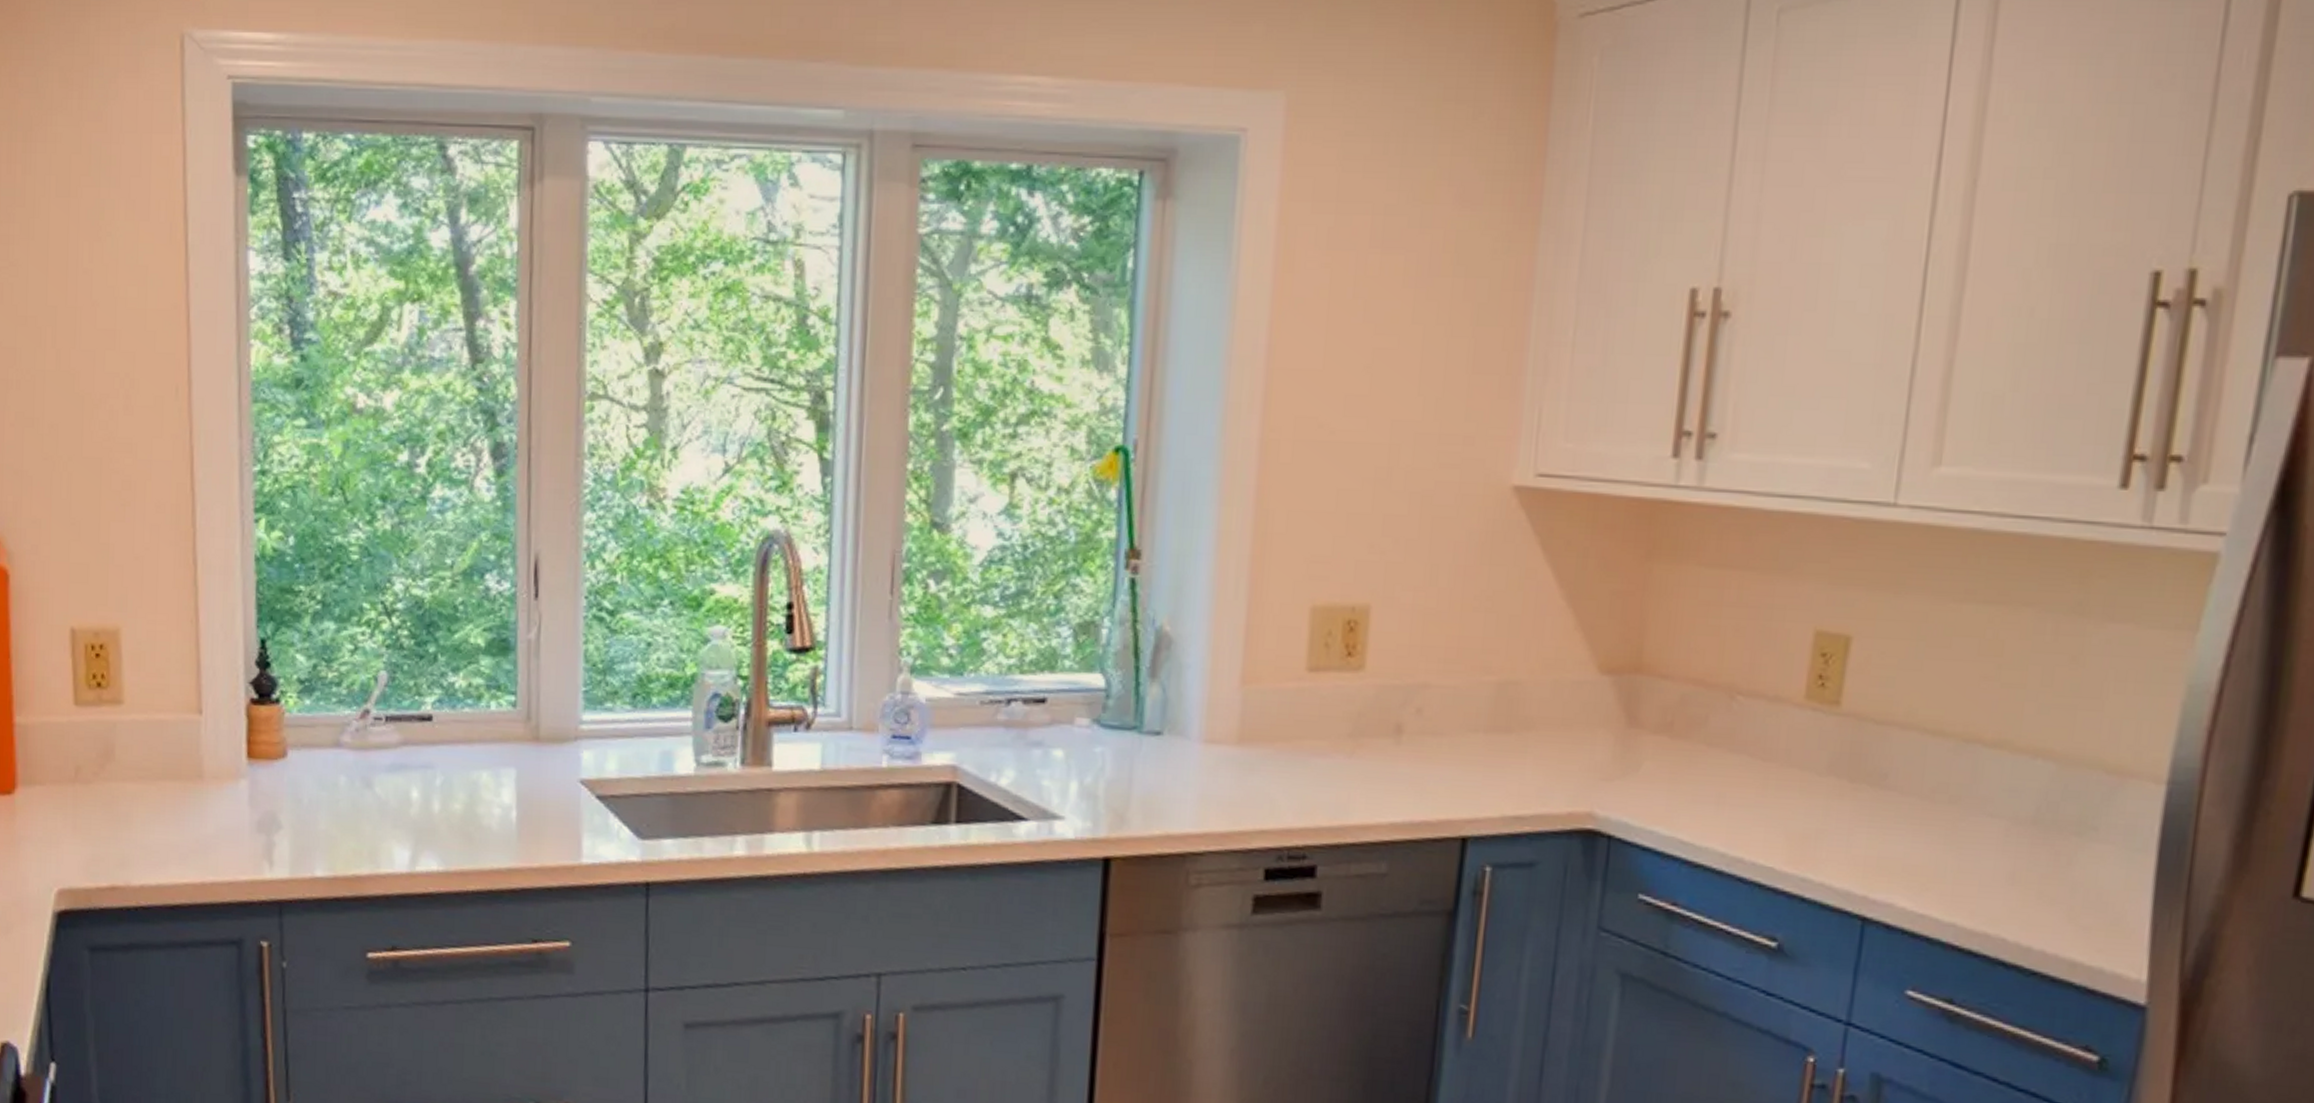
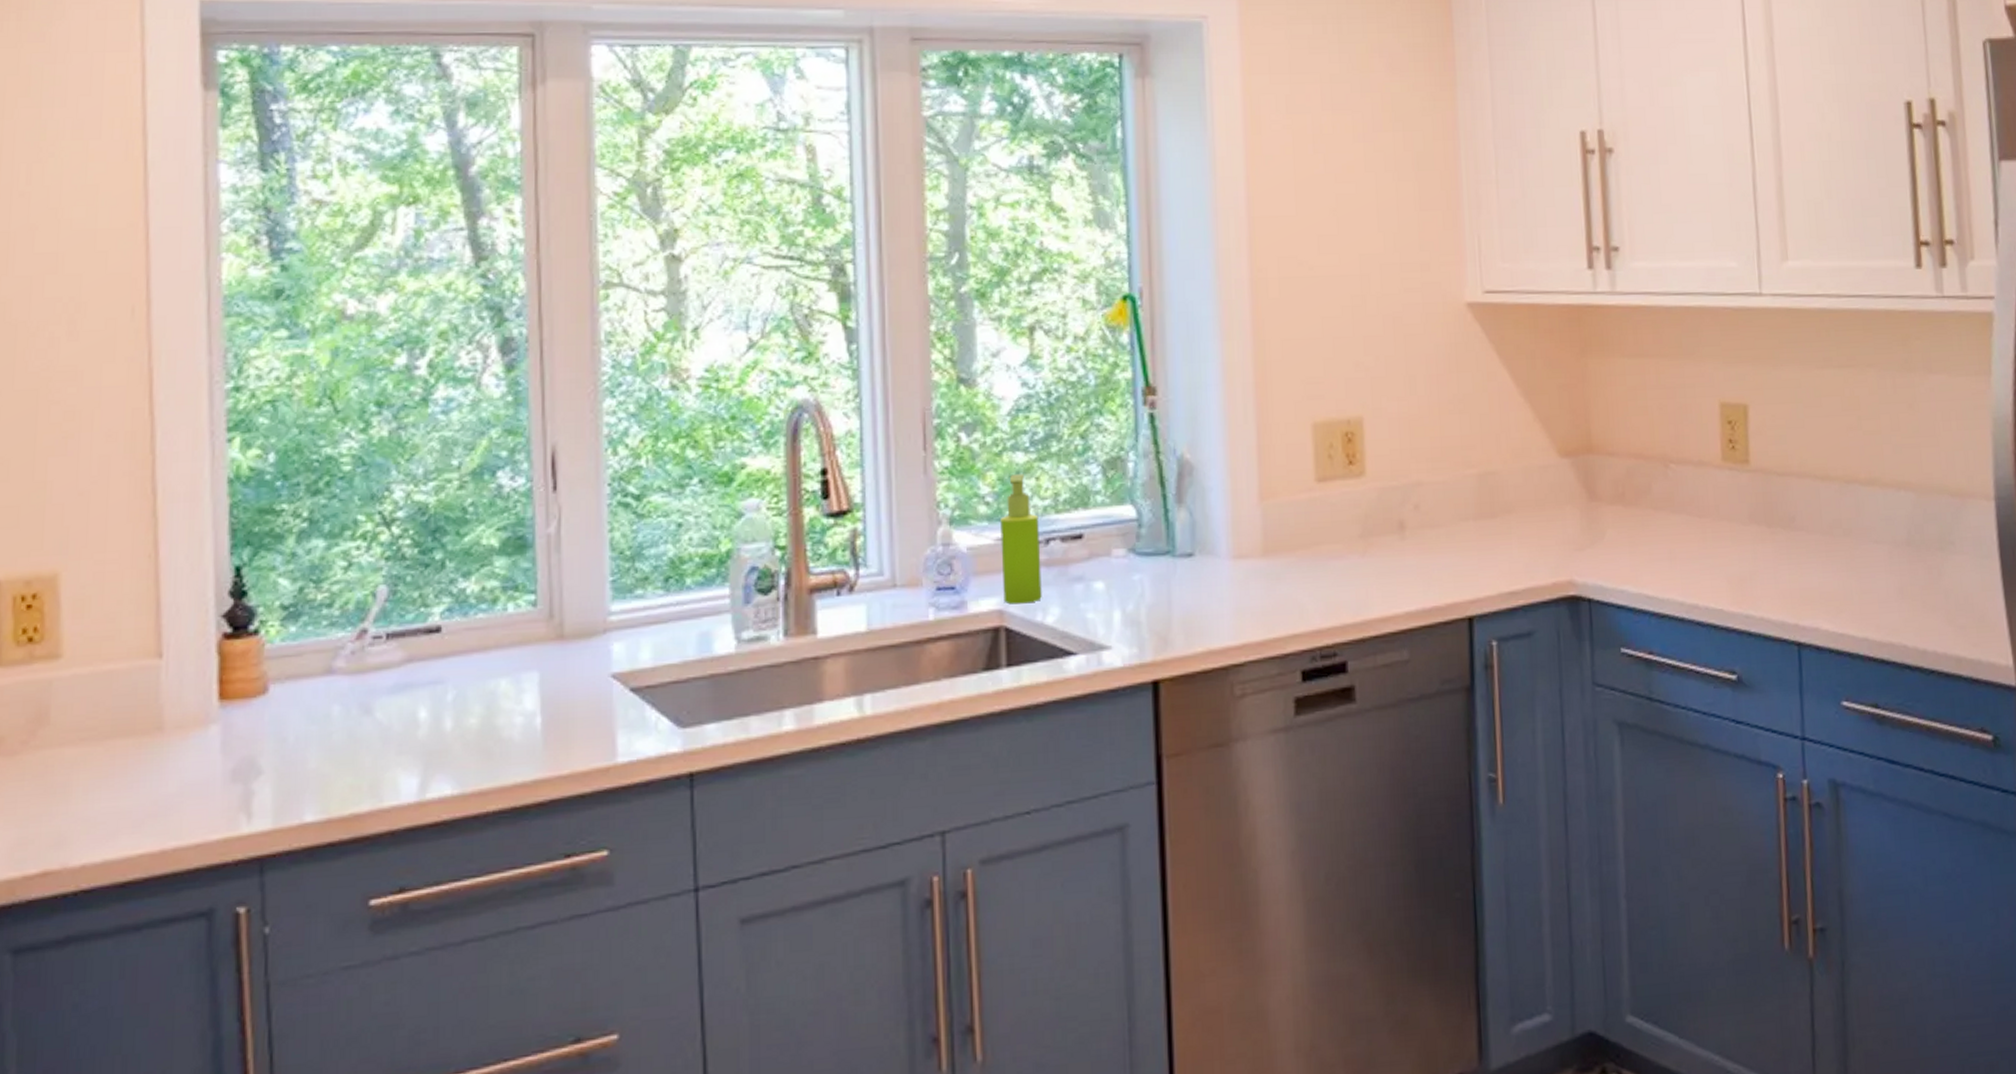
soap dispenser: none [958,628,1002,763] -> present [1000,474,1042,604]

